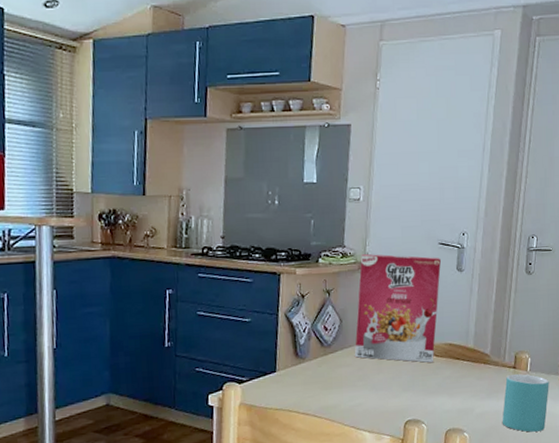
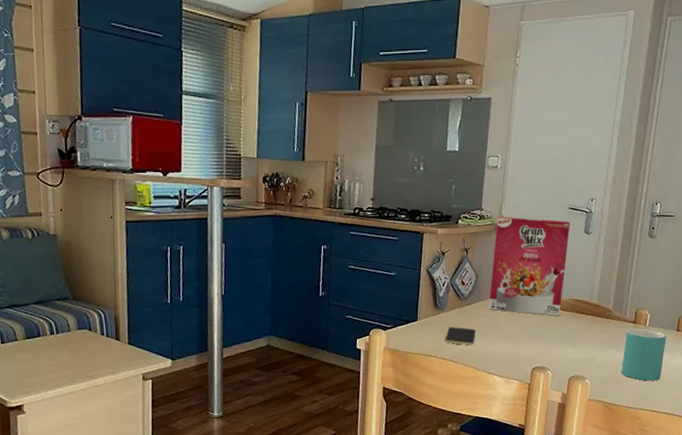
smartphone: none [307,377,342,398] -> present [445,326,476,345]

